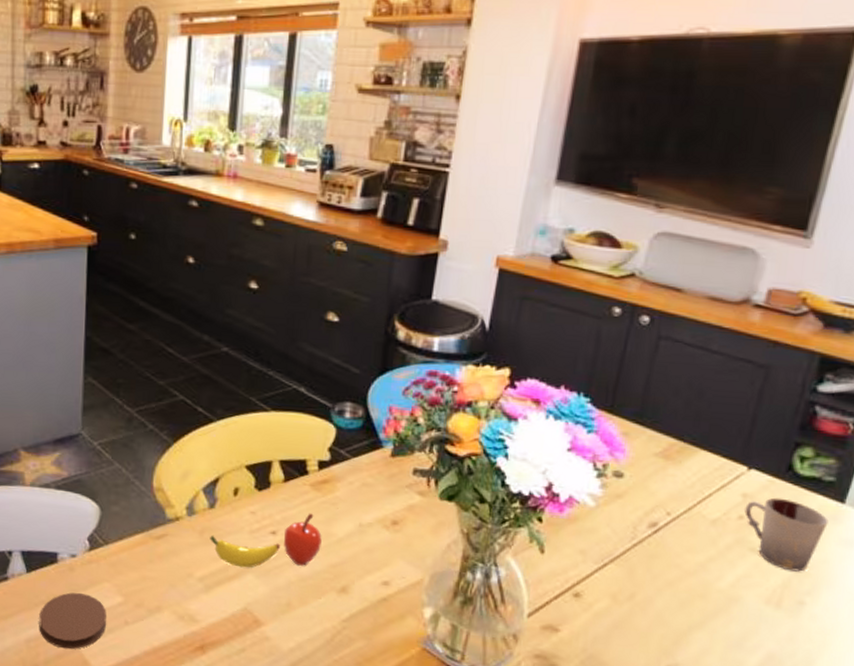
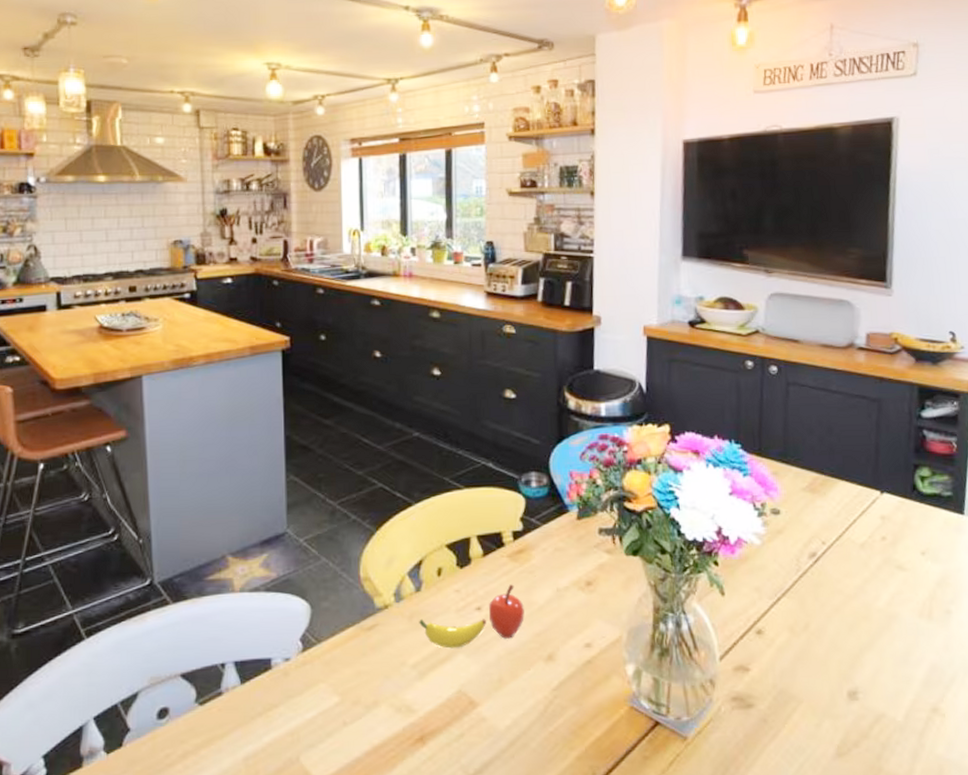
coaster: present [39,592,107,649] -> none [256,698,326,762]
cup: present [744,497,829,572] -> none [885,516,955,583]

